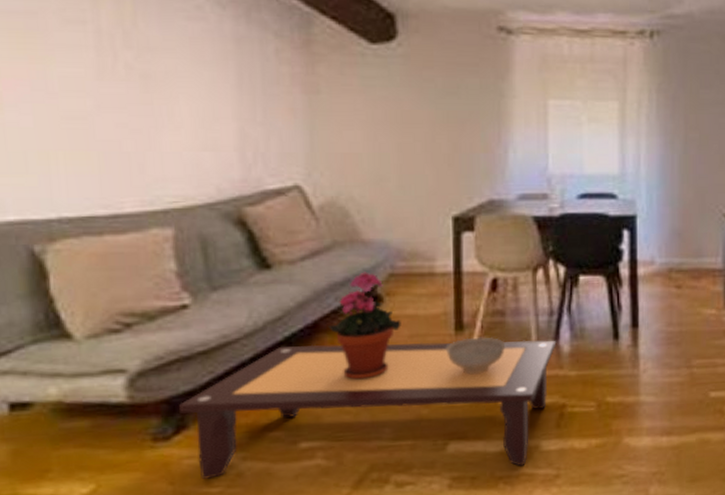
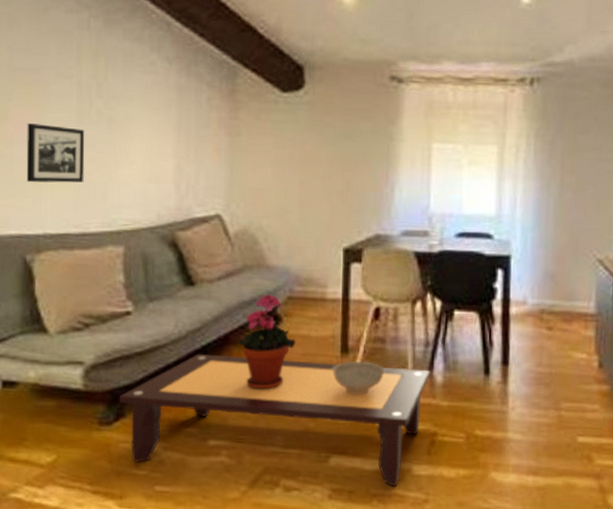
picture frame: none [23,81,112,154] -> present [26,123,85,183]

